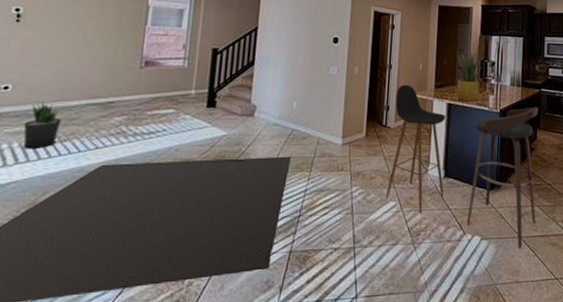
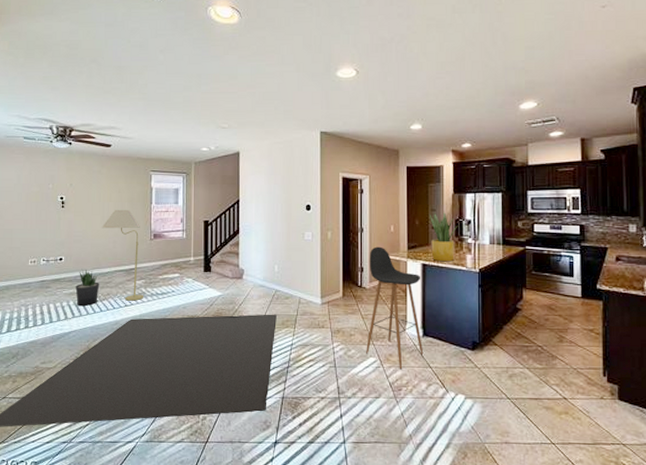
floor lamp: none [72,28,128,142] -> present [101,209,143,301]
bar stool: present [466,107,539,248] -> none [449,266,526,410]

